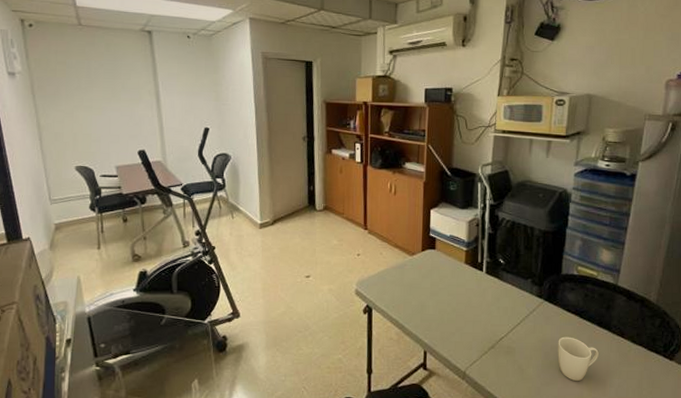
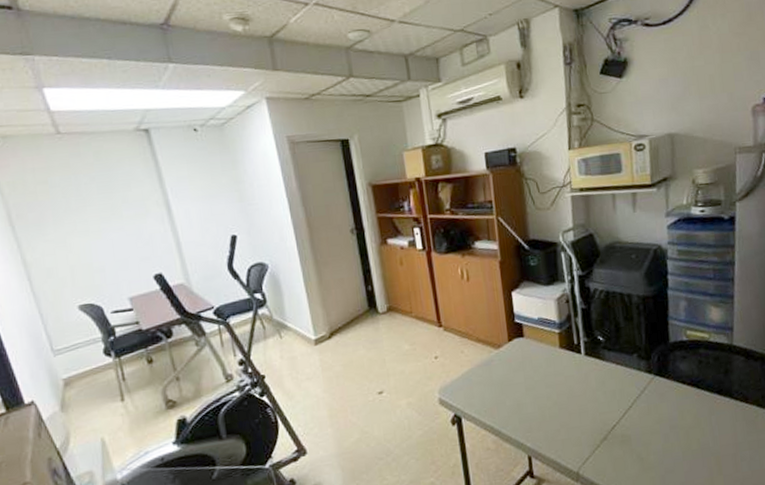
mug: present [558,336,599,382] -> none [677,412,724,462]

